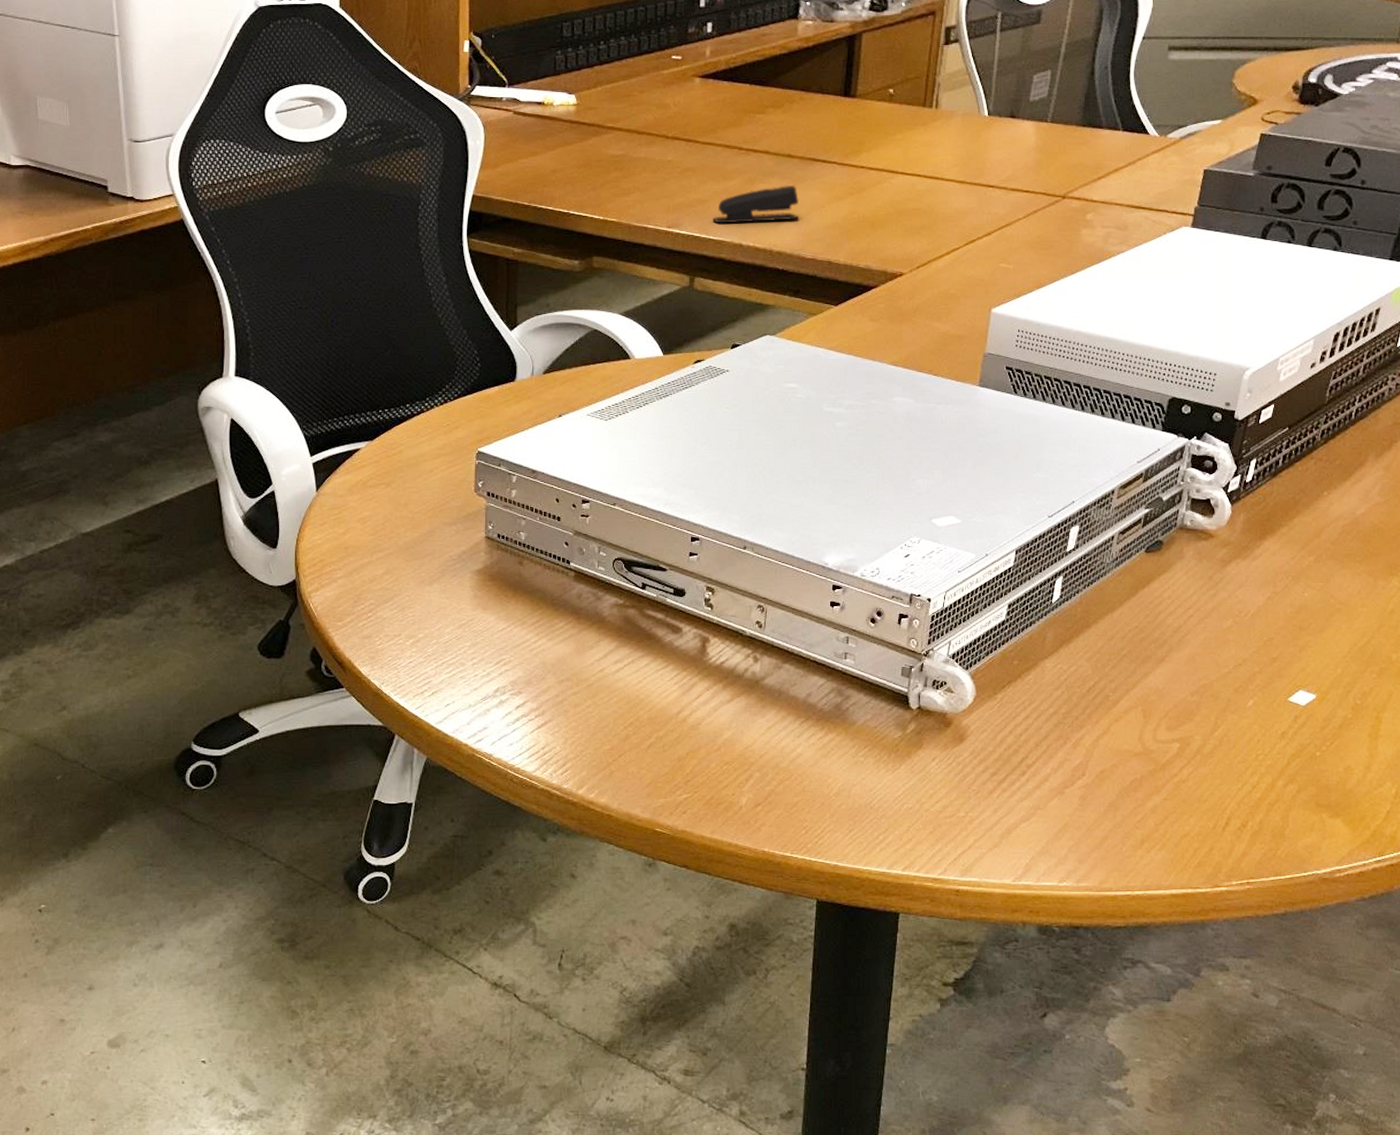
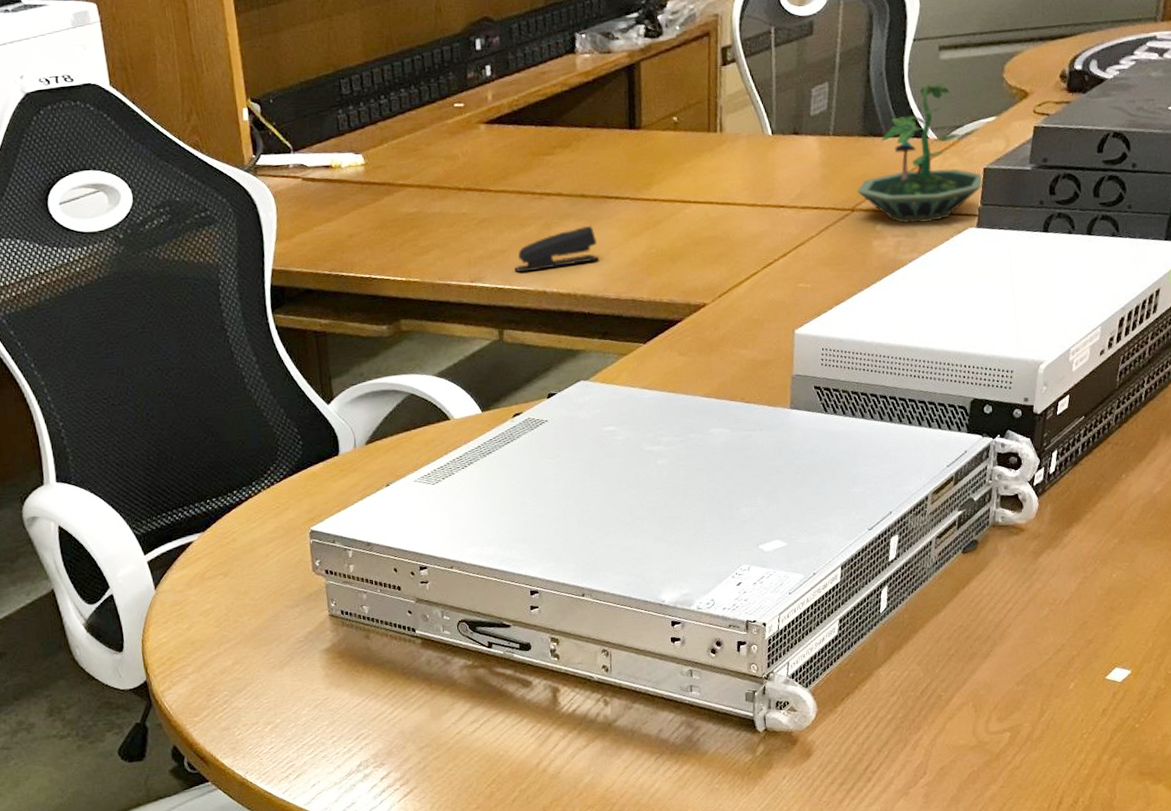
terrarium: none [1069,82,1204,216] -> present [856,83,984,224]

